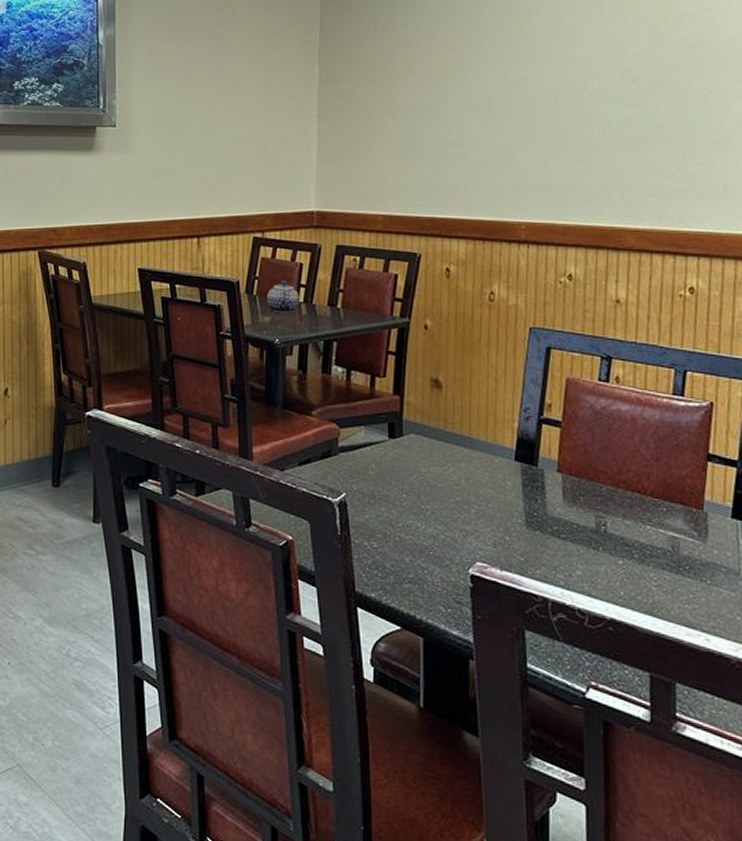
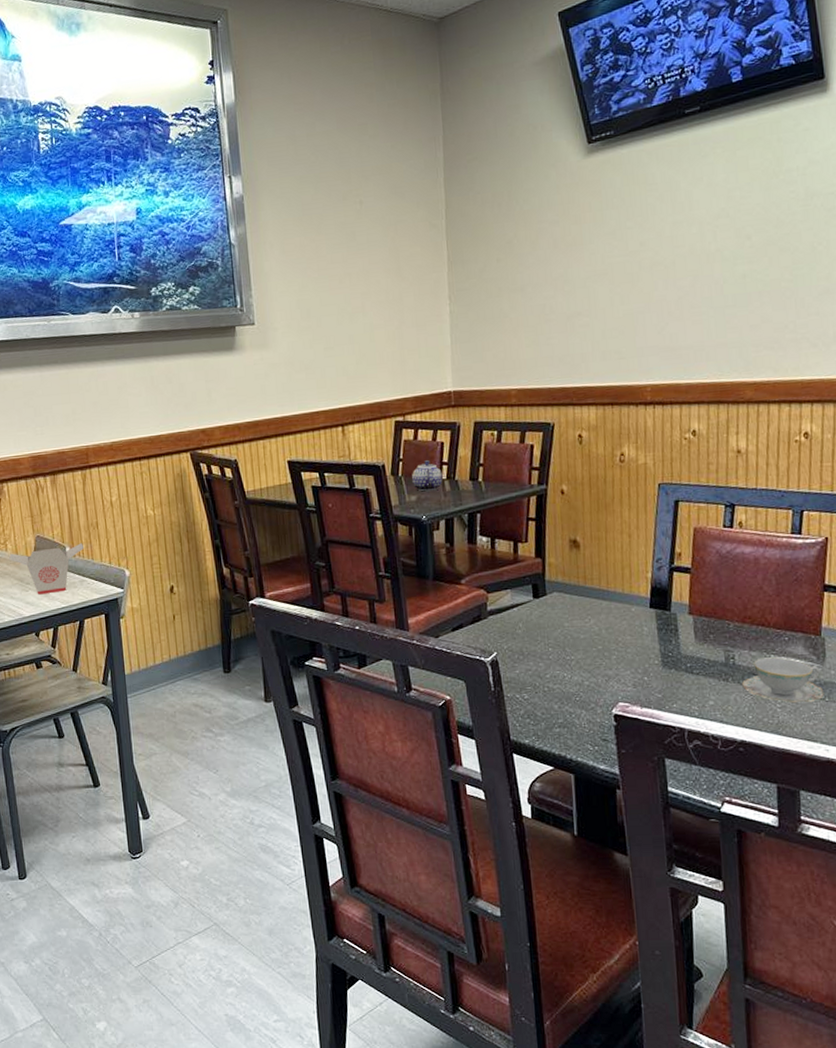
teacup: none [614,528,706,584] -> present [742,657,825,703]

